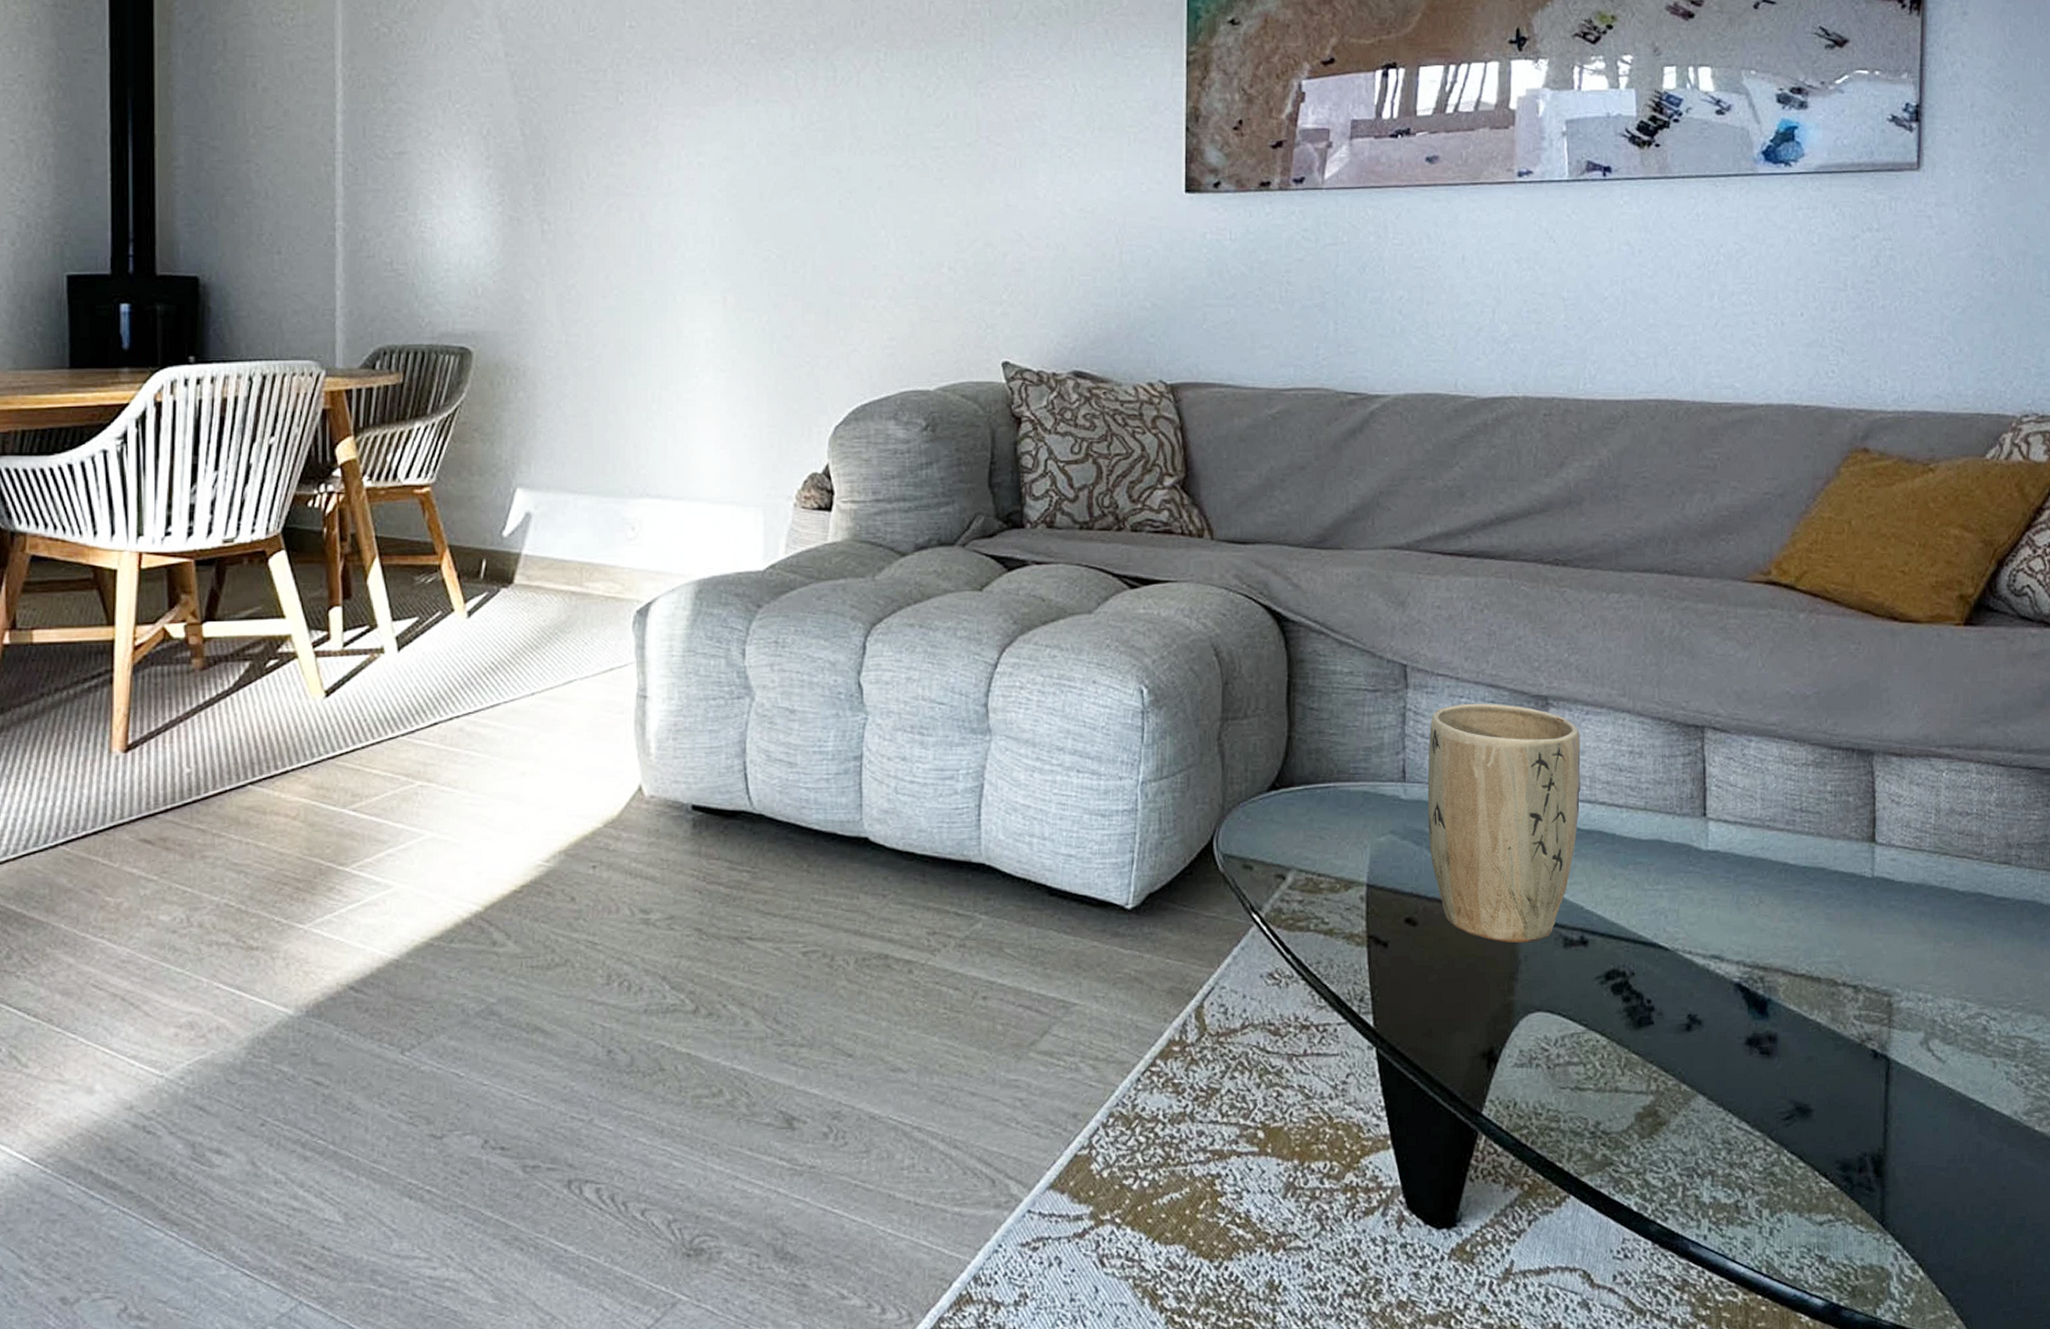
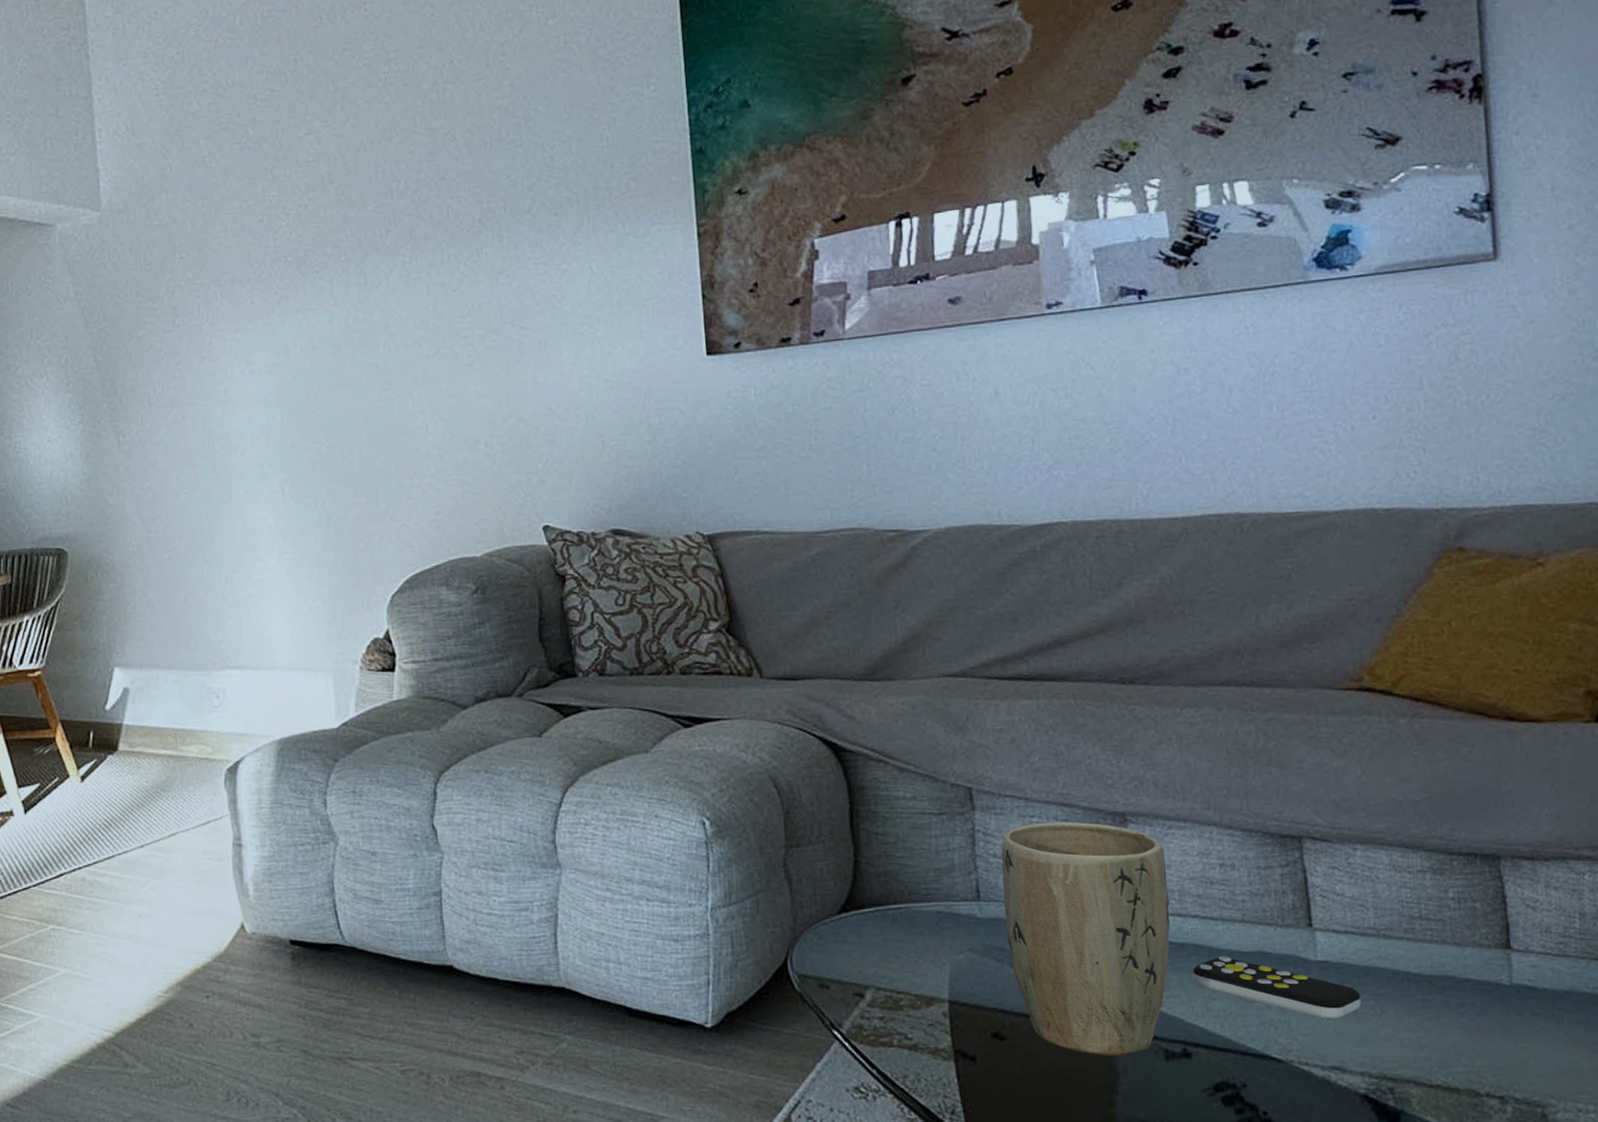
remote control: none [1596,844,1743,908] -> present [1193,956,1362,1019]

